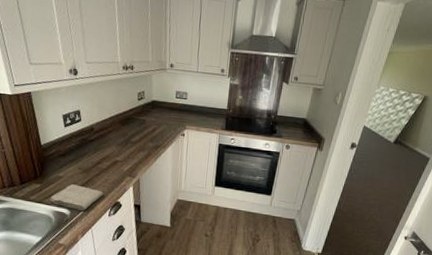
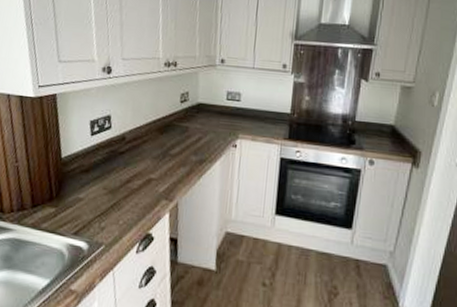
washcloth: present [50,184,104,211] -> none [65,209,132,245]

